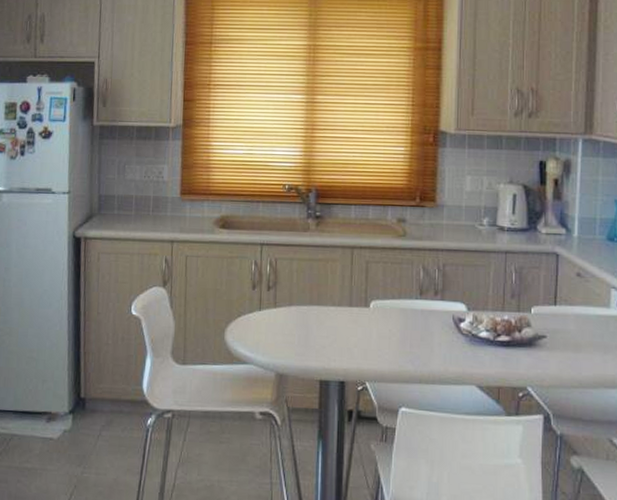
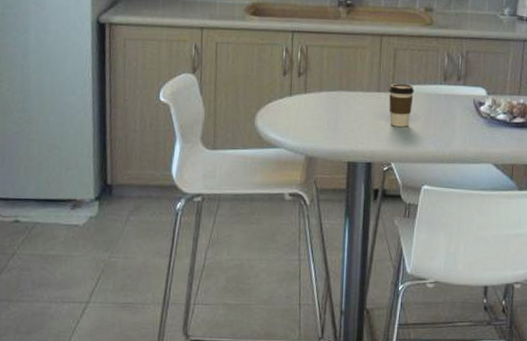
coffee cup: none [361,298,388,344] -> present [388,83,414,127]

